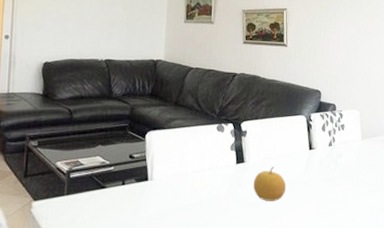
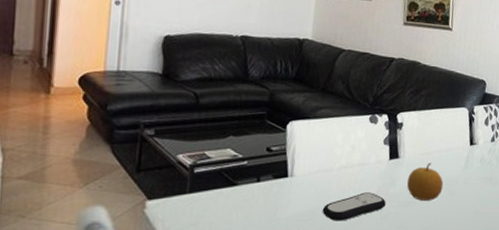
remote control: none [179,194,235,220] -> present [322,192,386,221]

